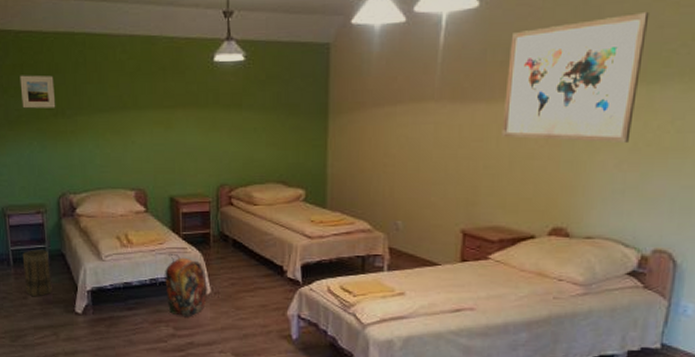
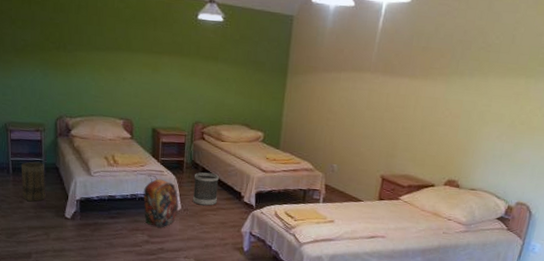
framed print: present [20,75,56,109] -> none [27,10,59,42]
wastebasket: none [224,245,254,286] -> present [193,172,219,206]
wall art: present [501,11,650,144] -> none [418,21,534,121]

